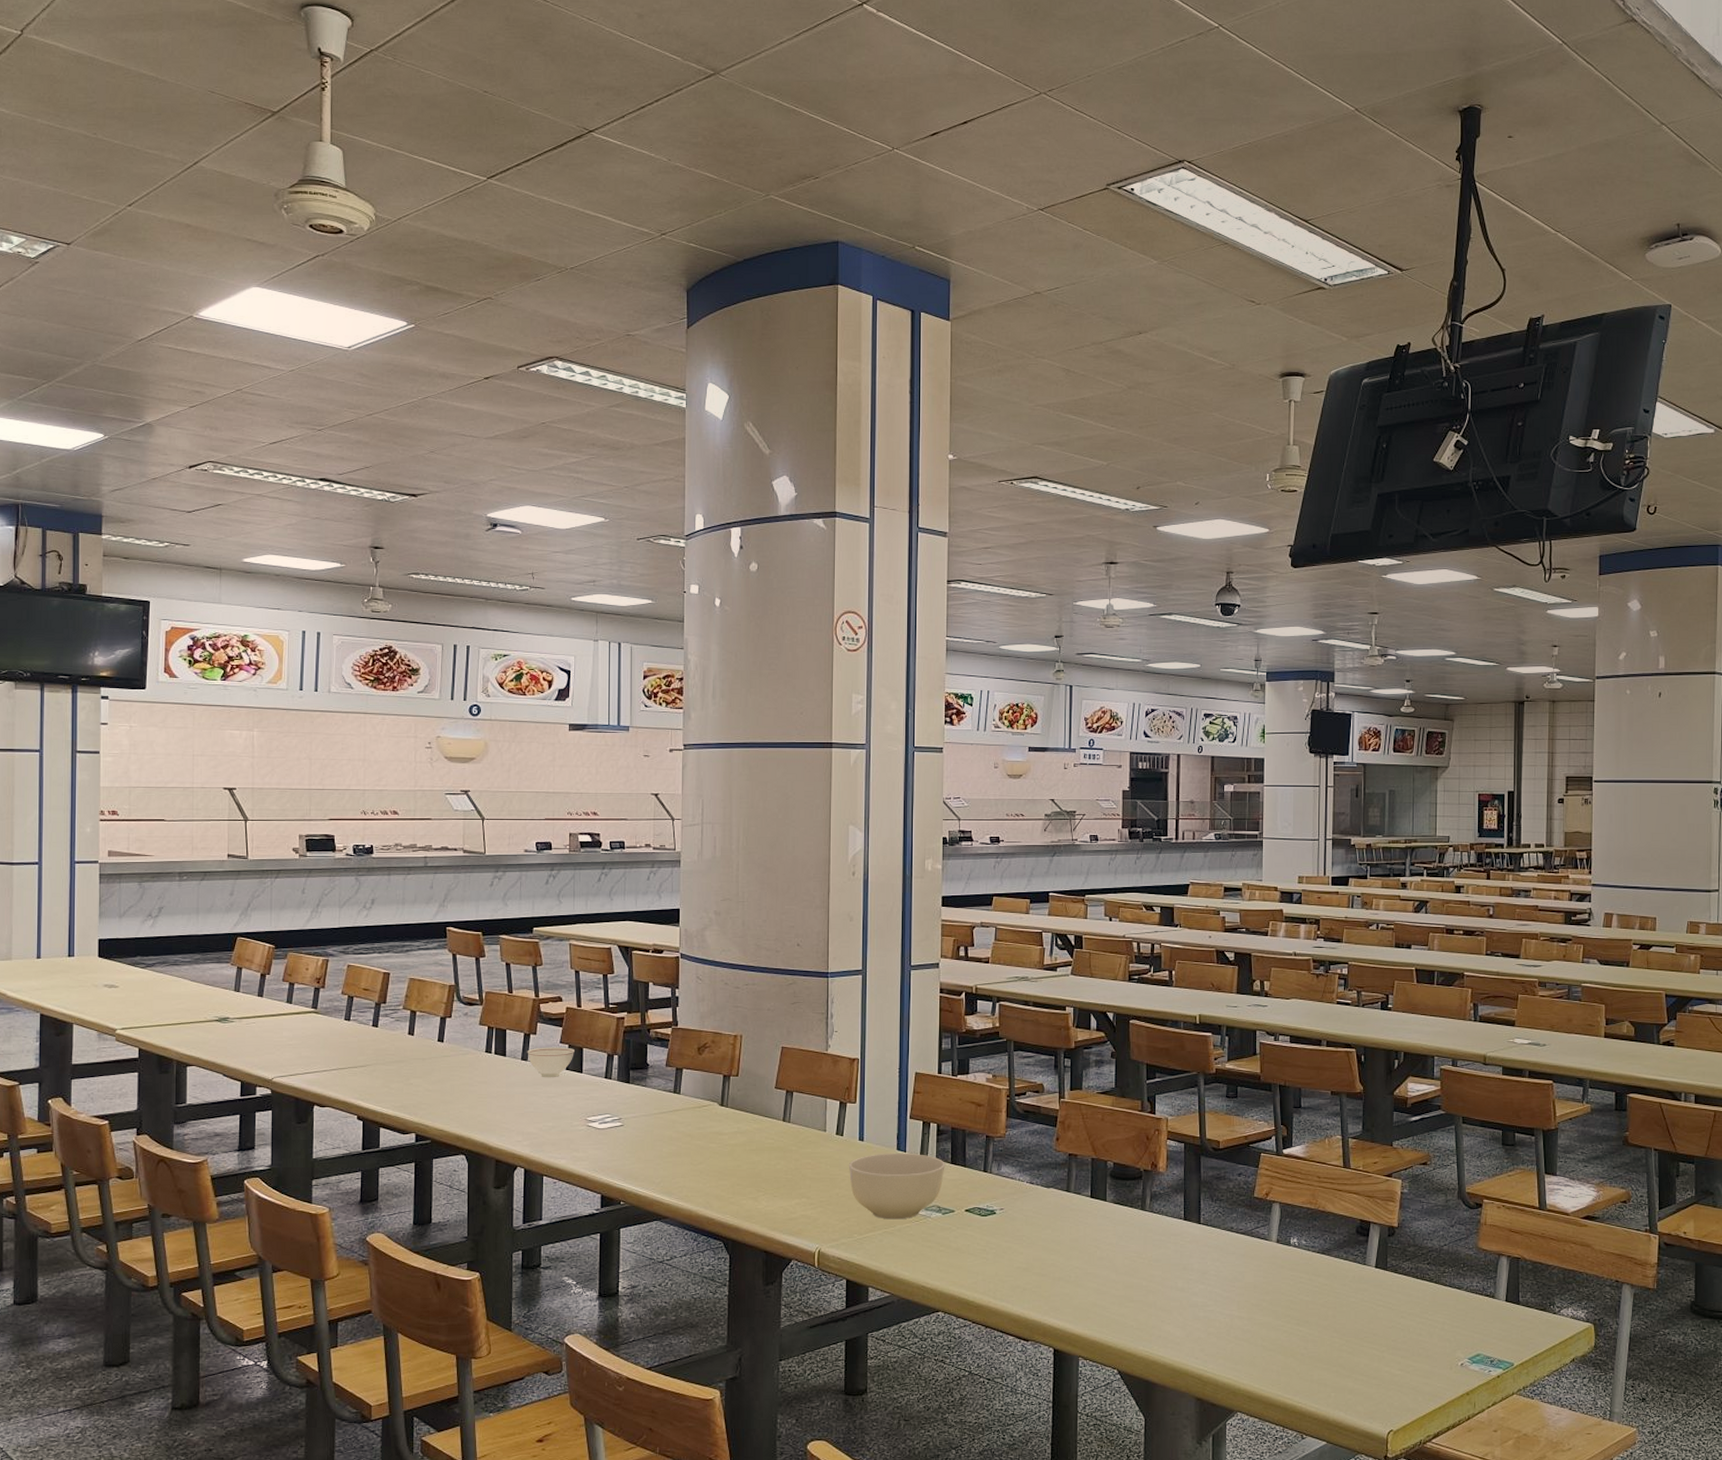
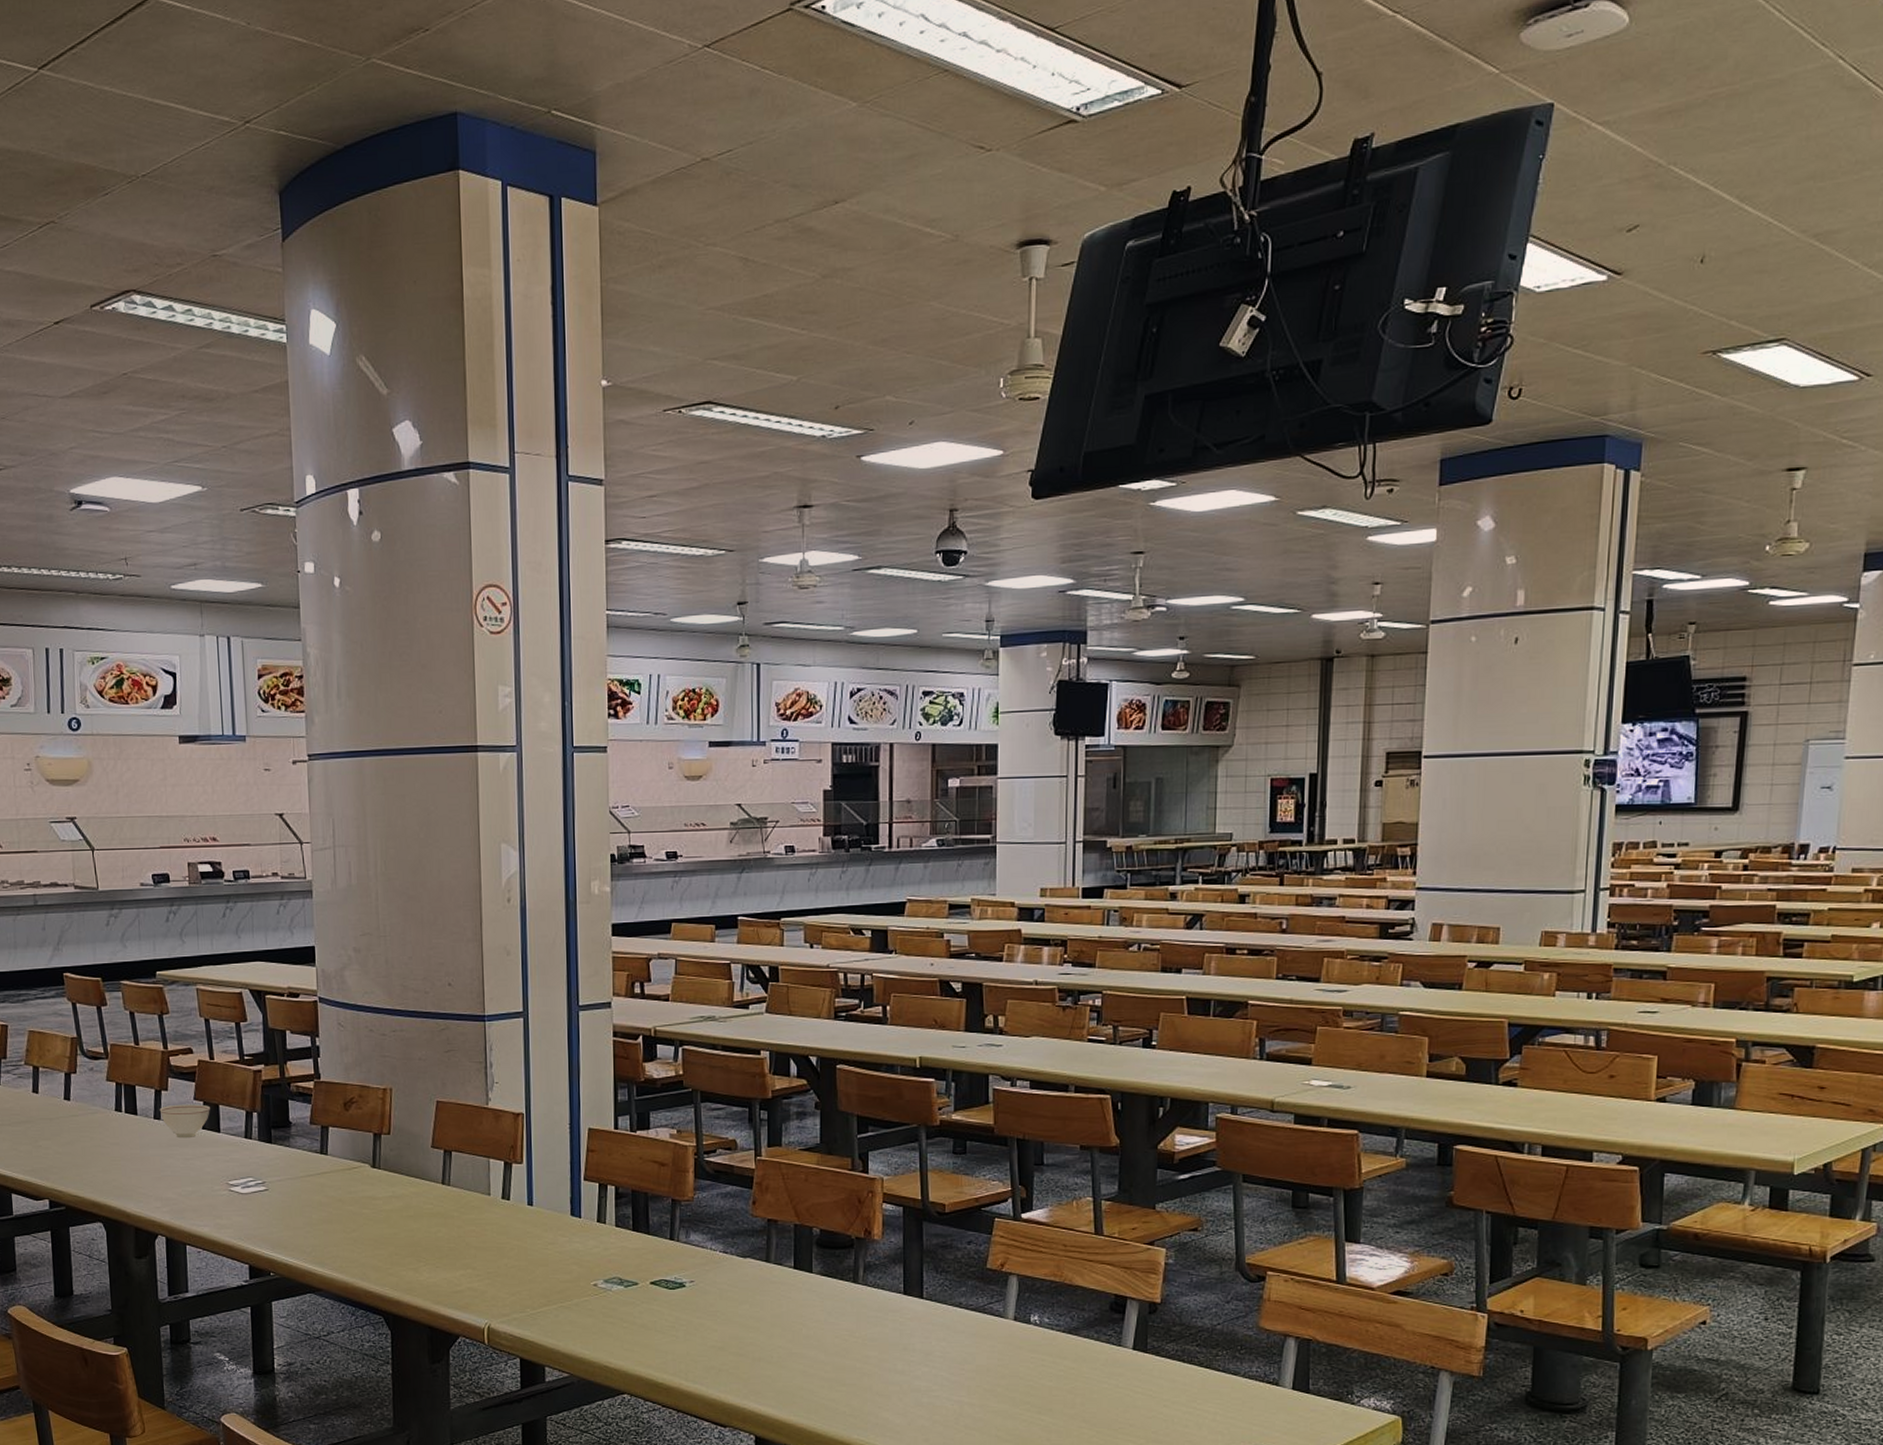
bowl: present [848,1153,945,1220] -> none [517,1218,626,1293]

